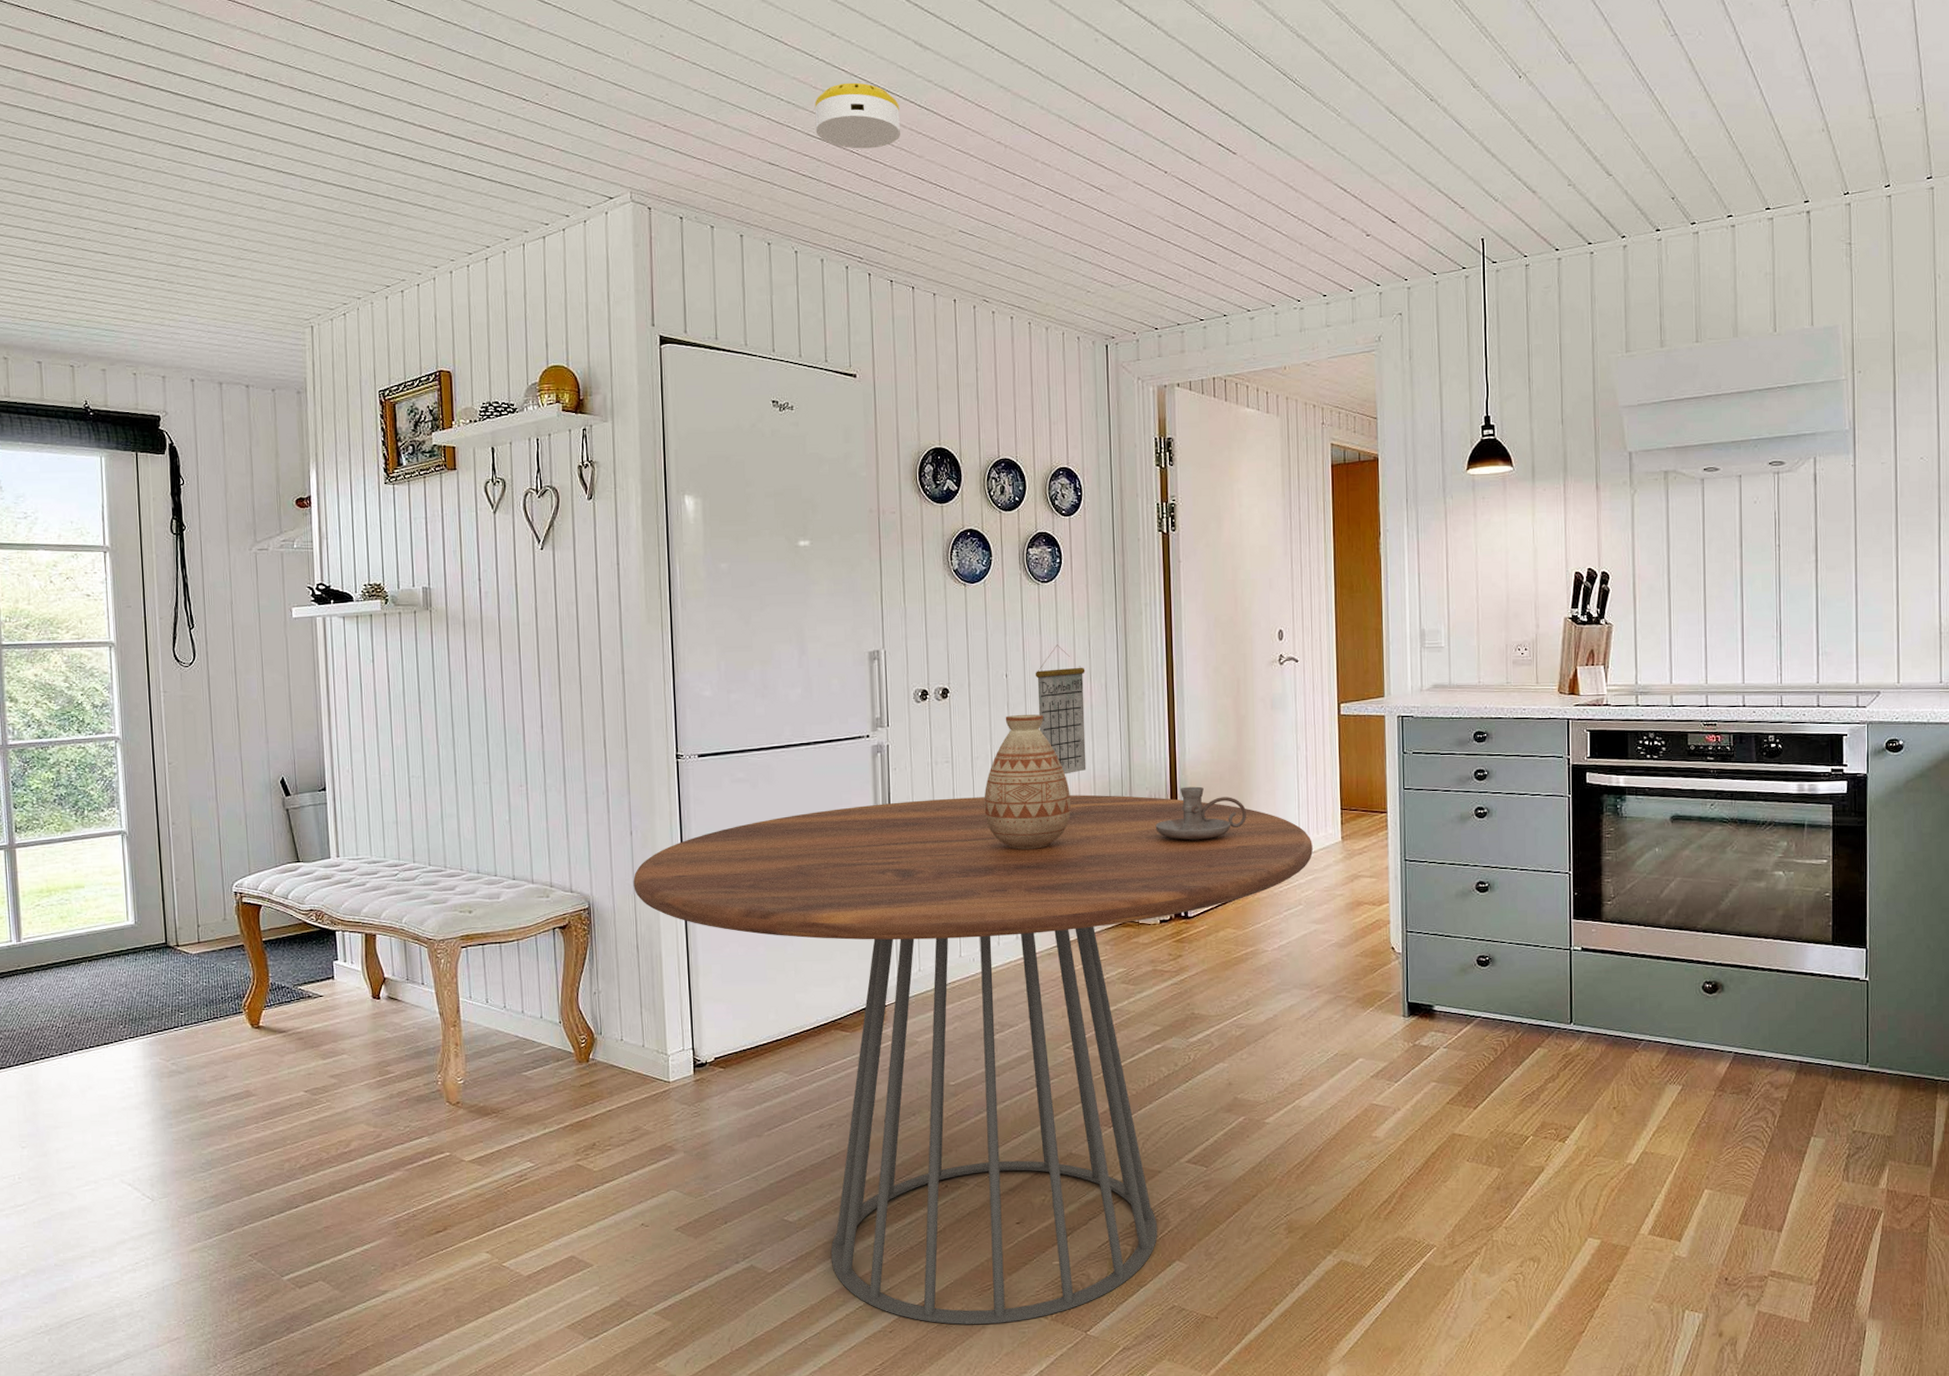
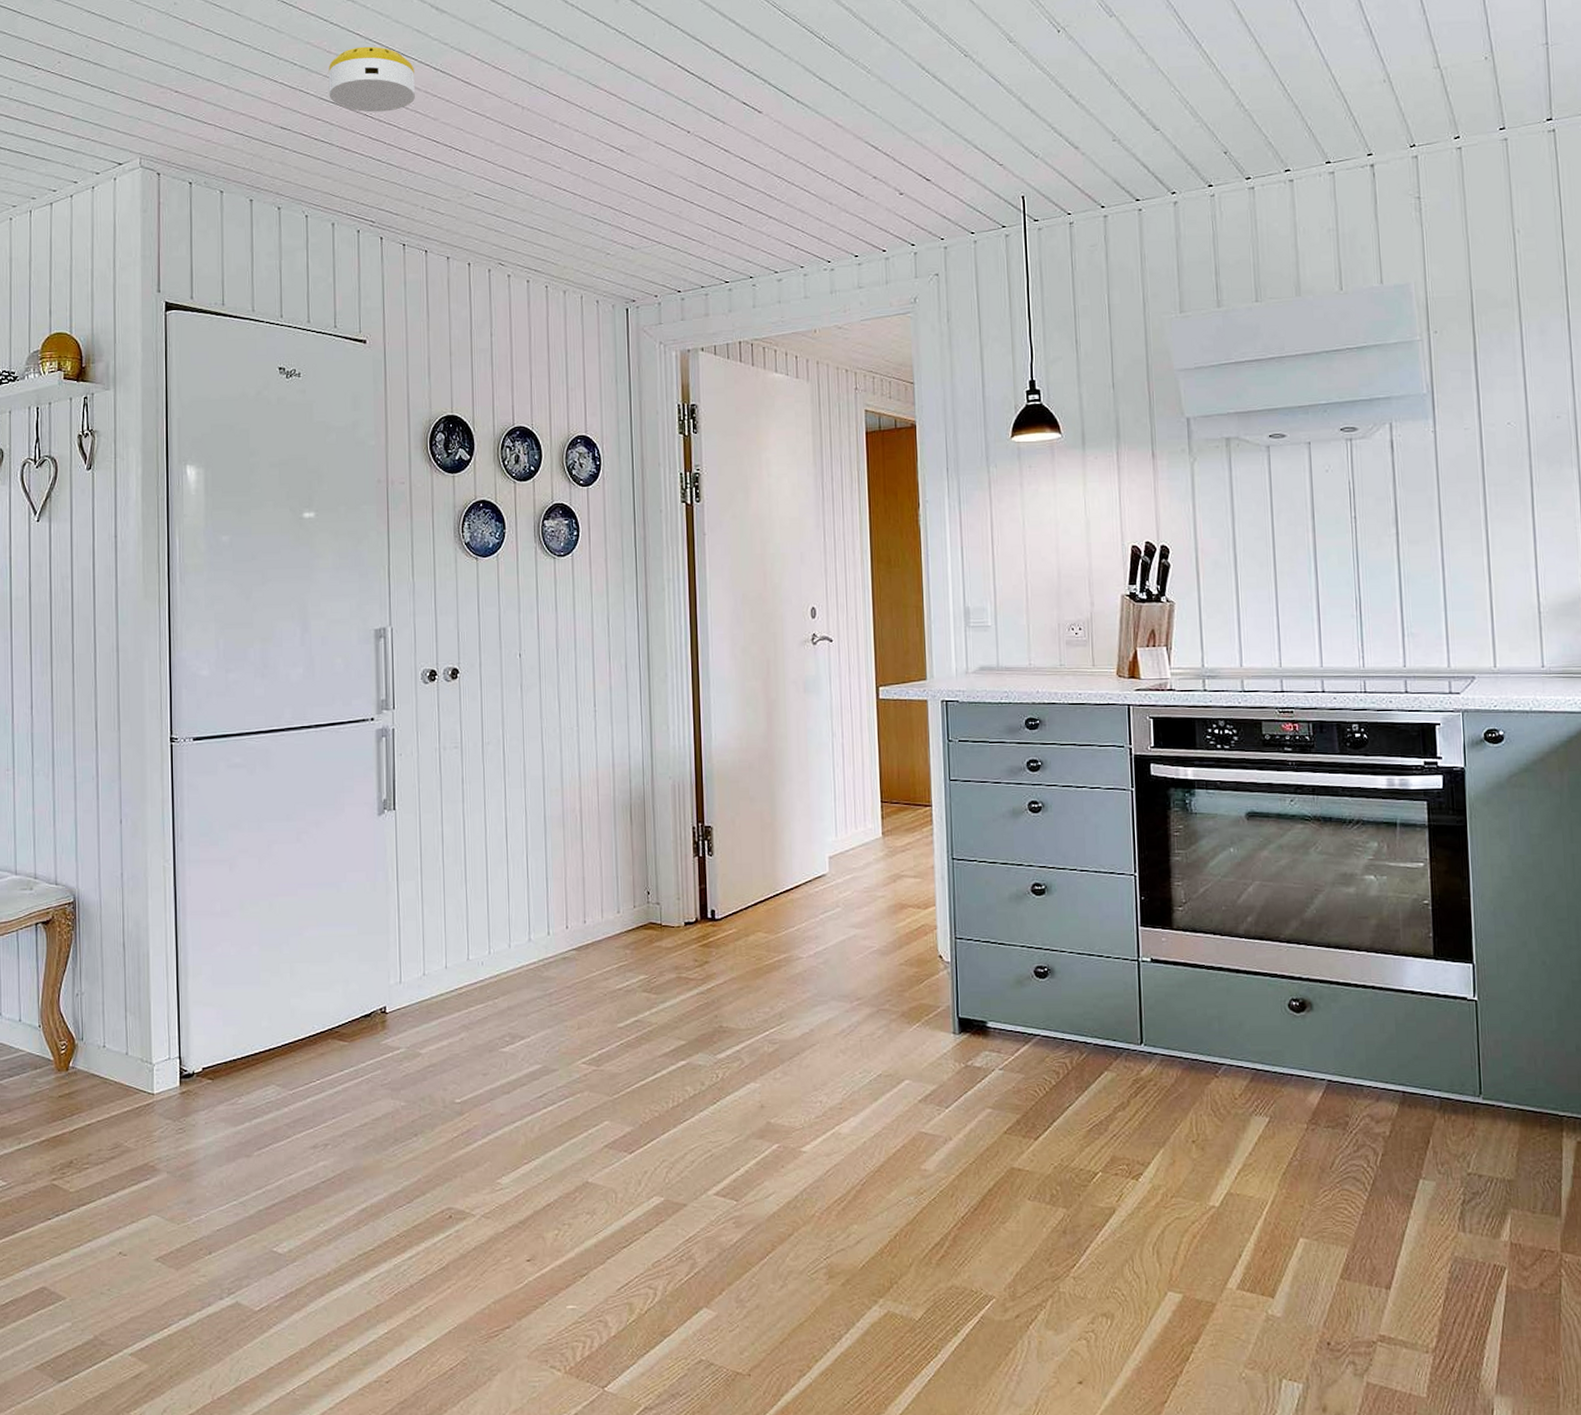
dining table: present [633,794,1313,1325] -> none [121,784,851,1377]
vase: present [984,714,1072,850] -> none [495,697,589,843]
calendar: present [1035,644,1086,775] -> none [550,622,605,762]
candle holder: present [1155,786,1247,841] -> none [679,776,779,835]

